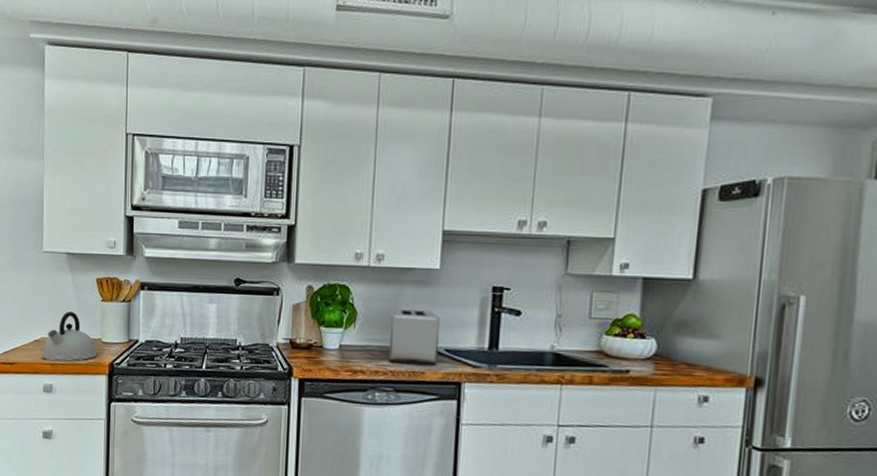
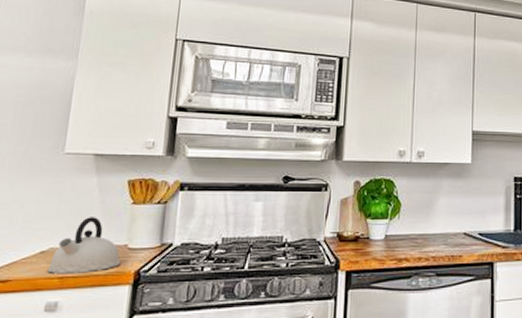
toaster: present [388,307,440,367] -> none [430,198,473,250]

